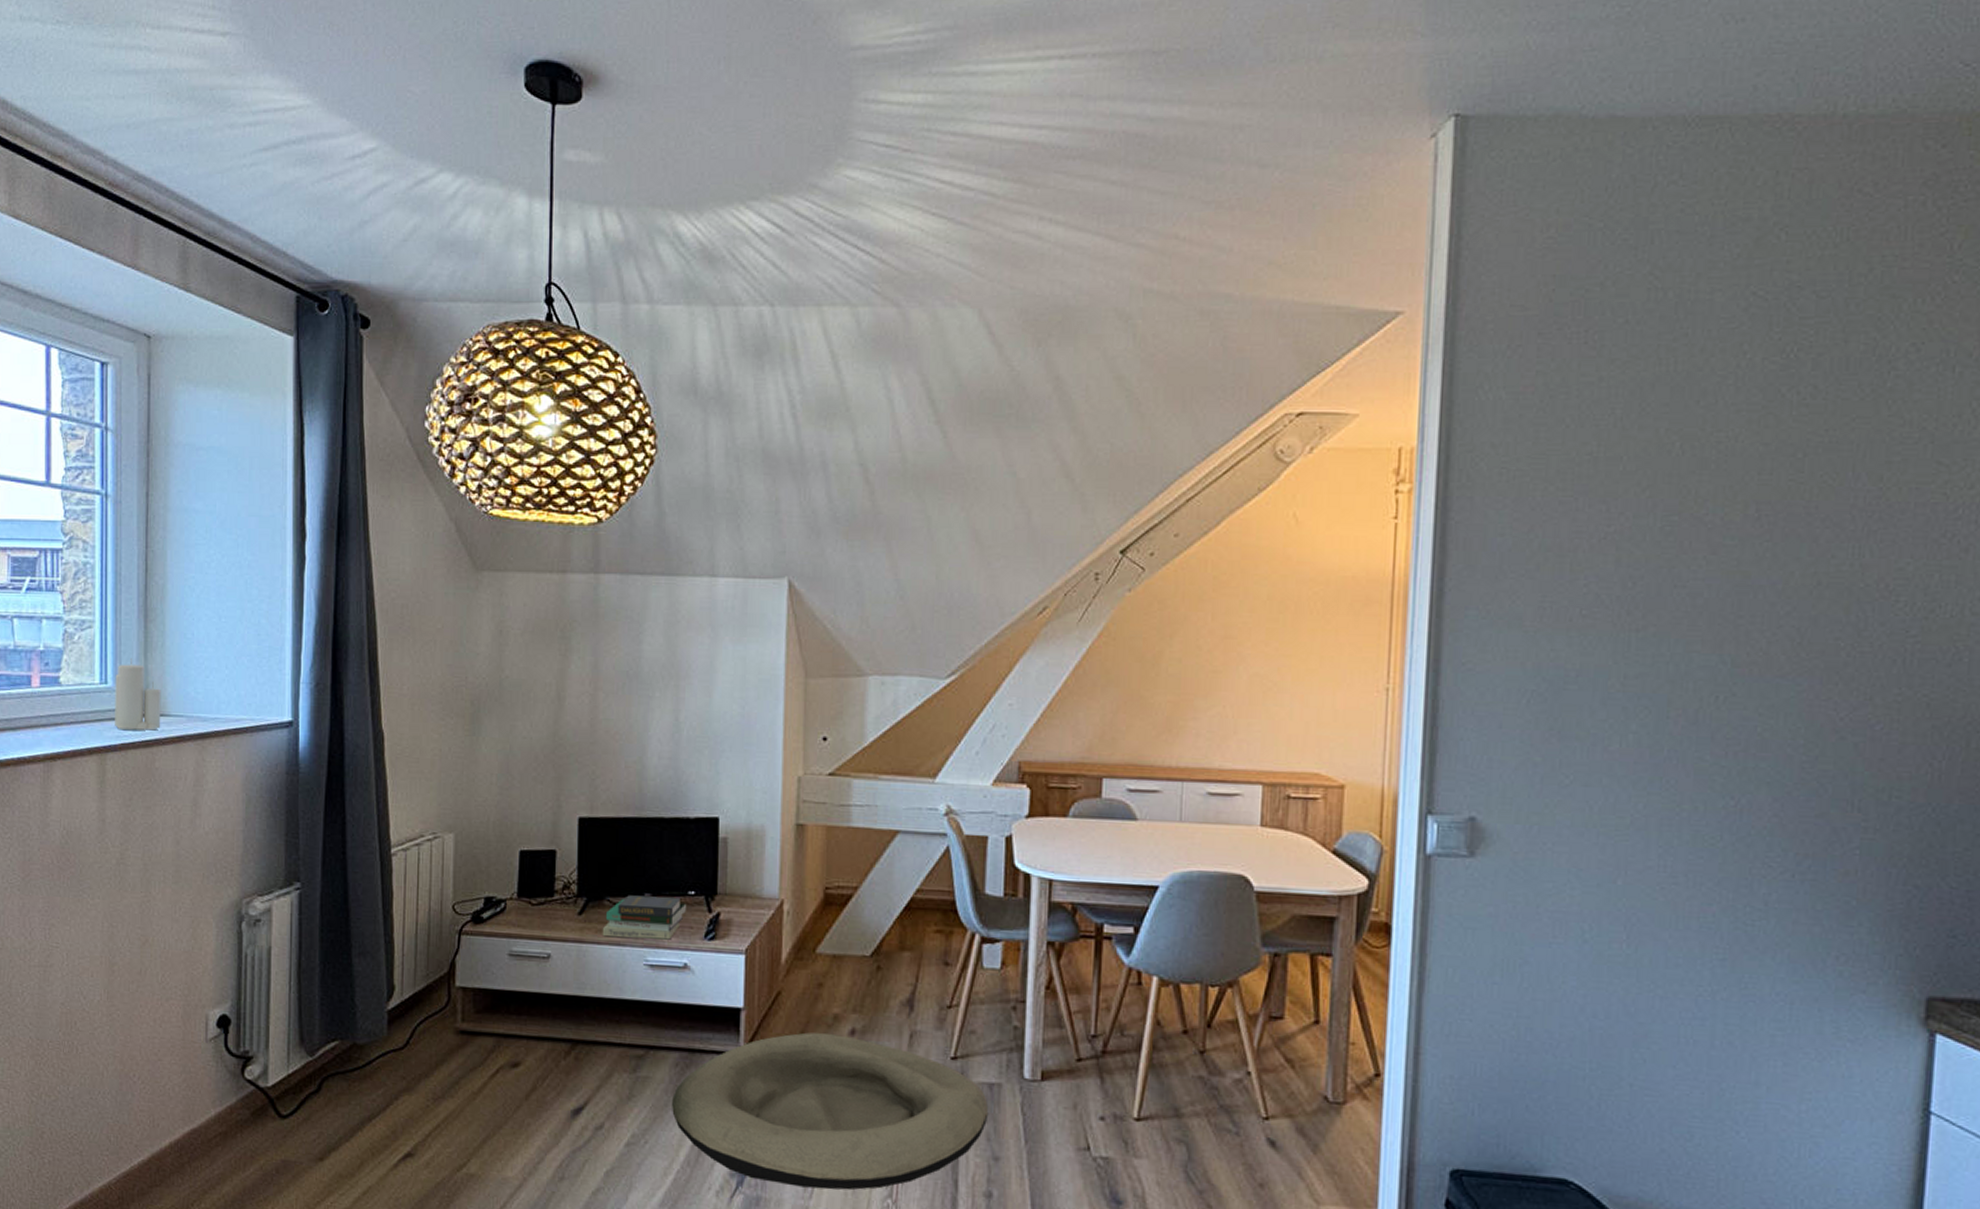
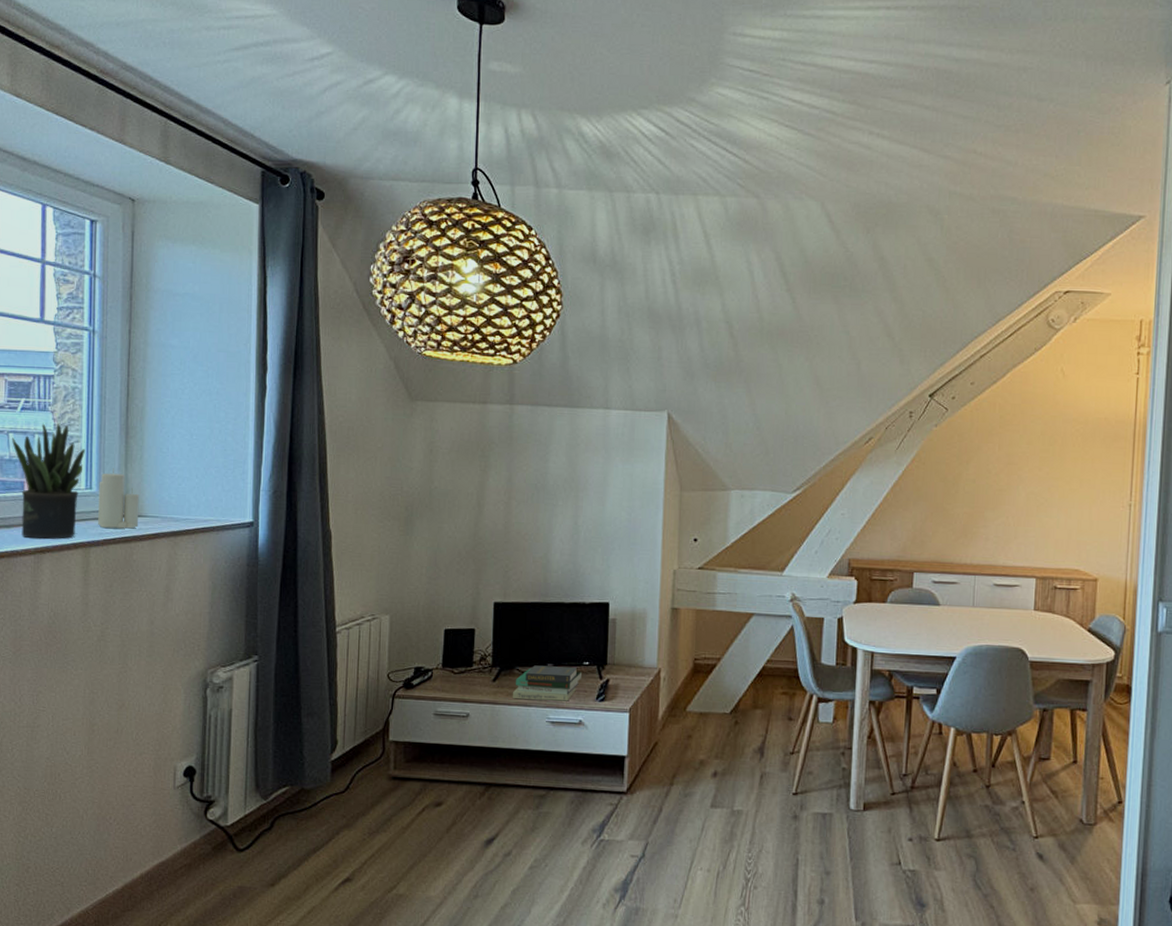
potted plant: none [17,606,100,744] -> present [12,423,86,539]
dog bed: present [672,1032,989,1190] -> none [568,775,822,901]

